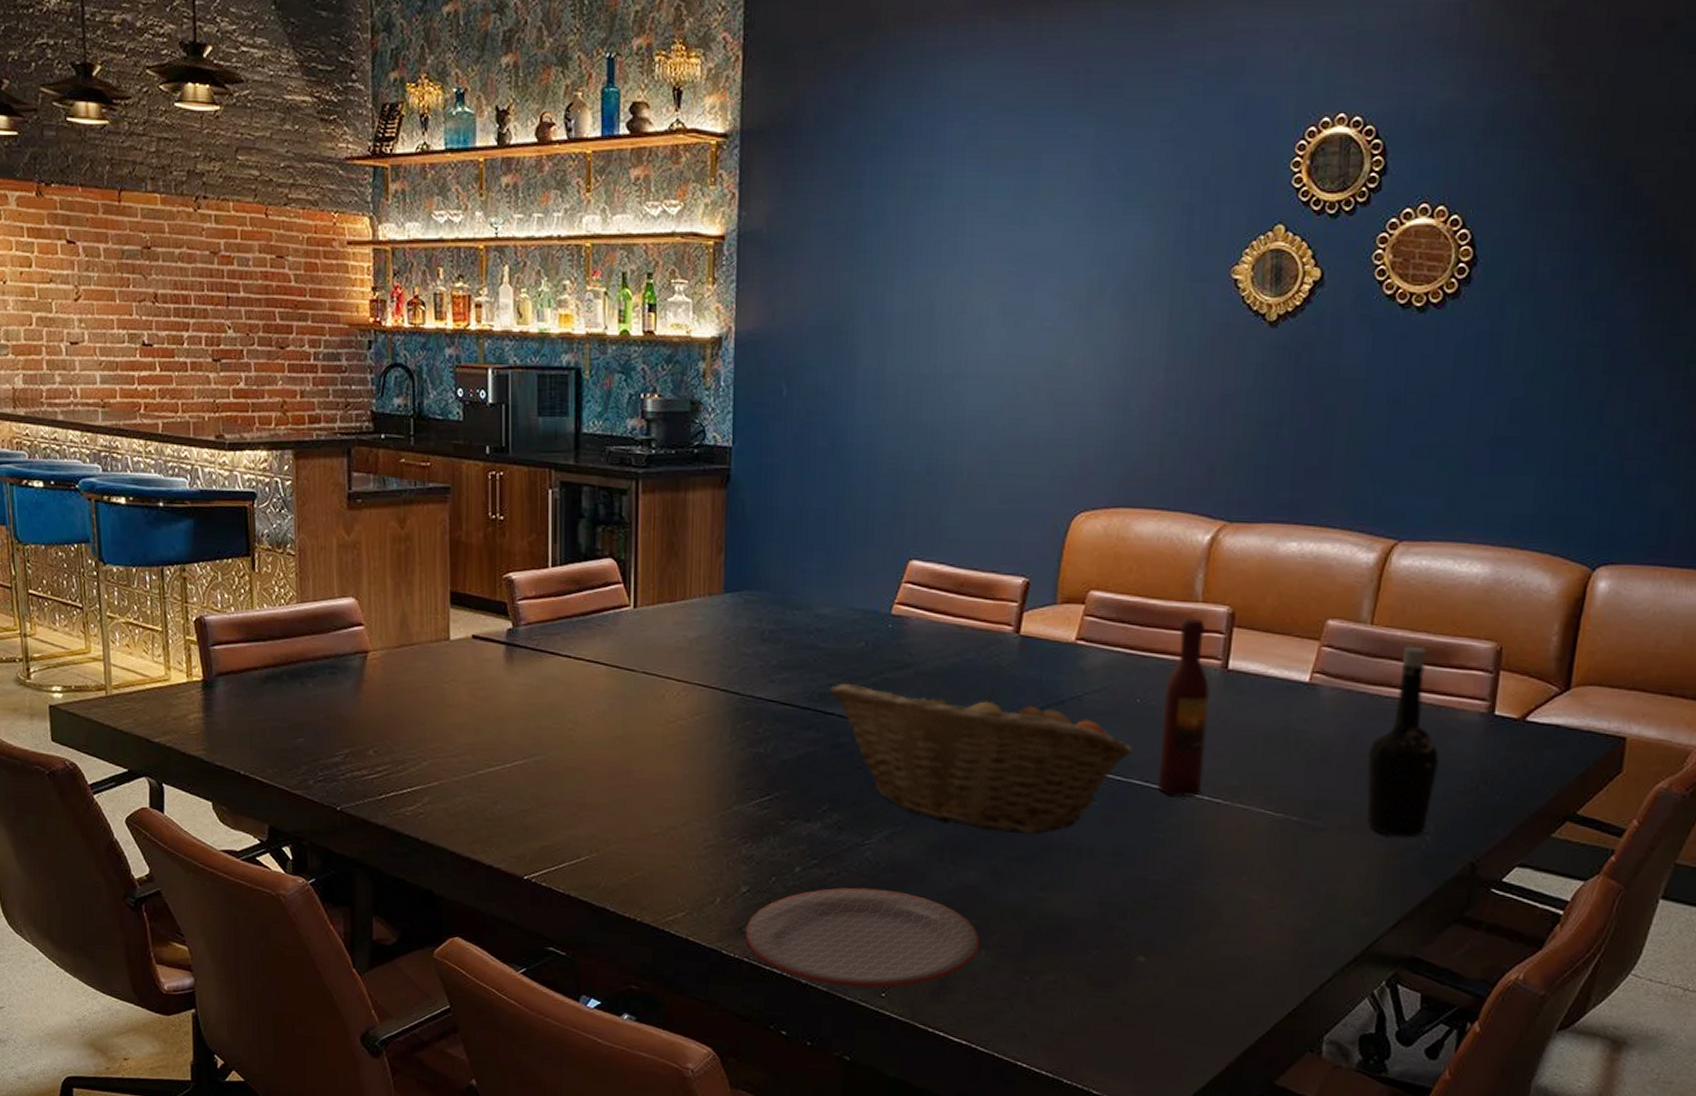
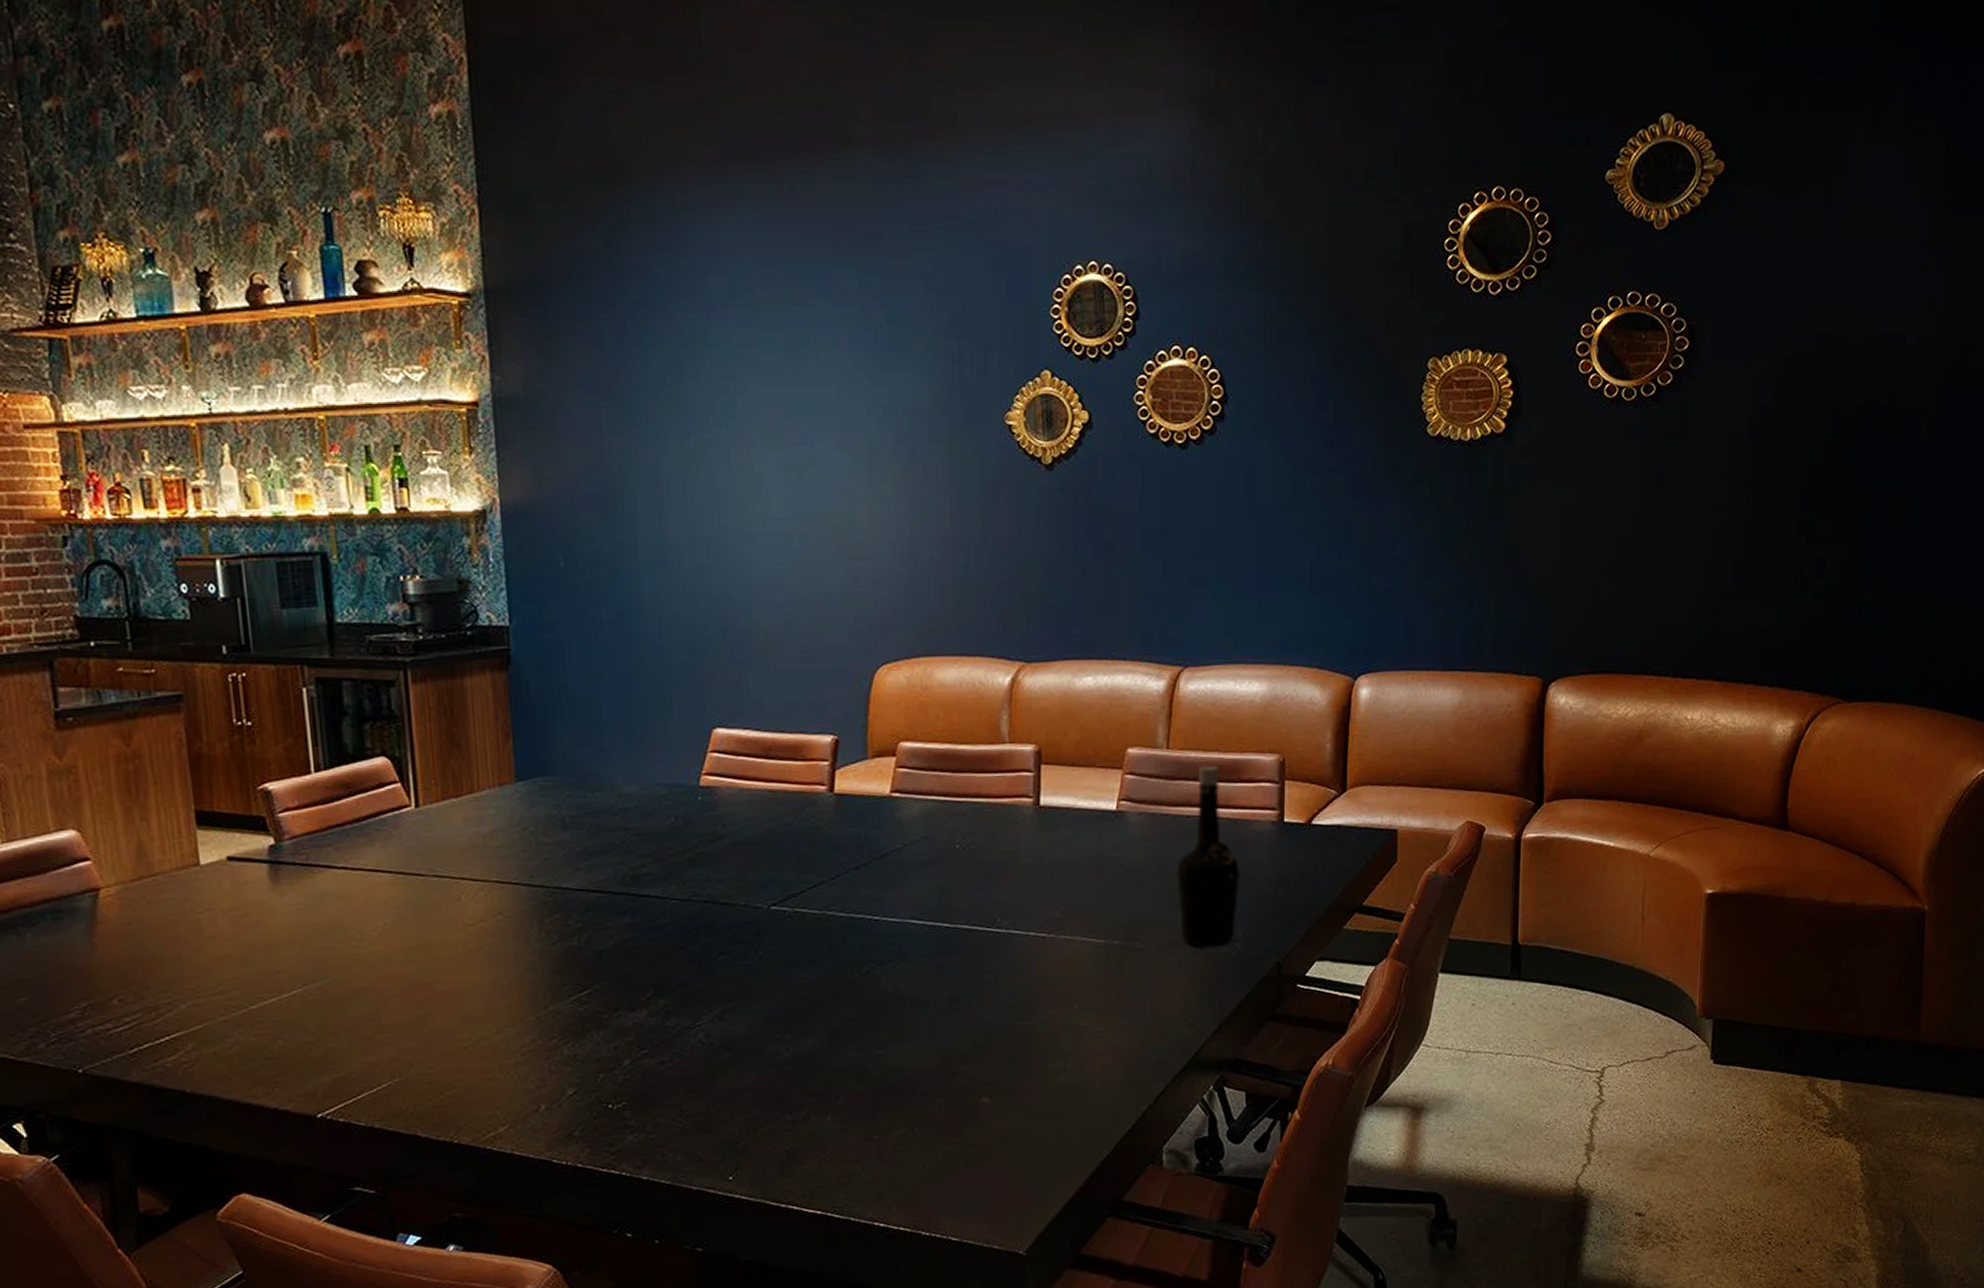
plate: present [745,887,980,988] -> none [576,1070,825,1177]
fruit basket: present [831,683,1134,835] -> none [643,849,958,995]
wine bottle: present [1157,617,1211,798] -> none [981,759,1027,937]

